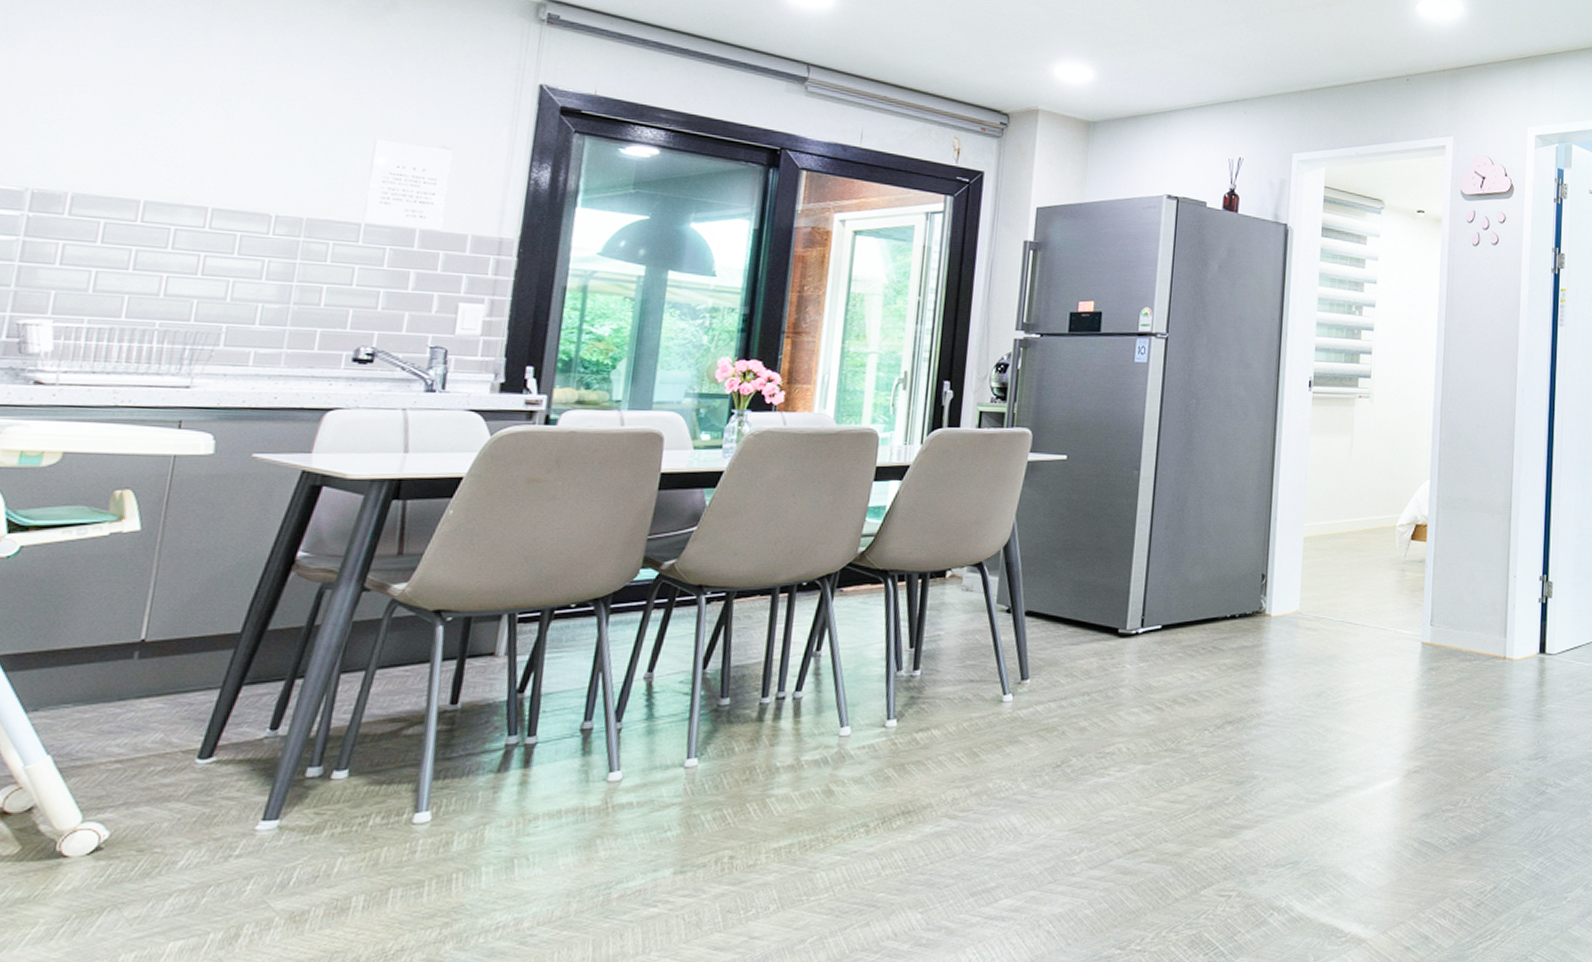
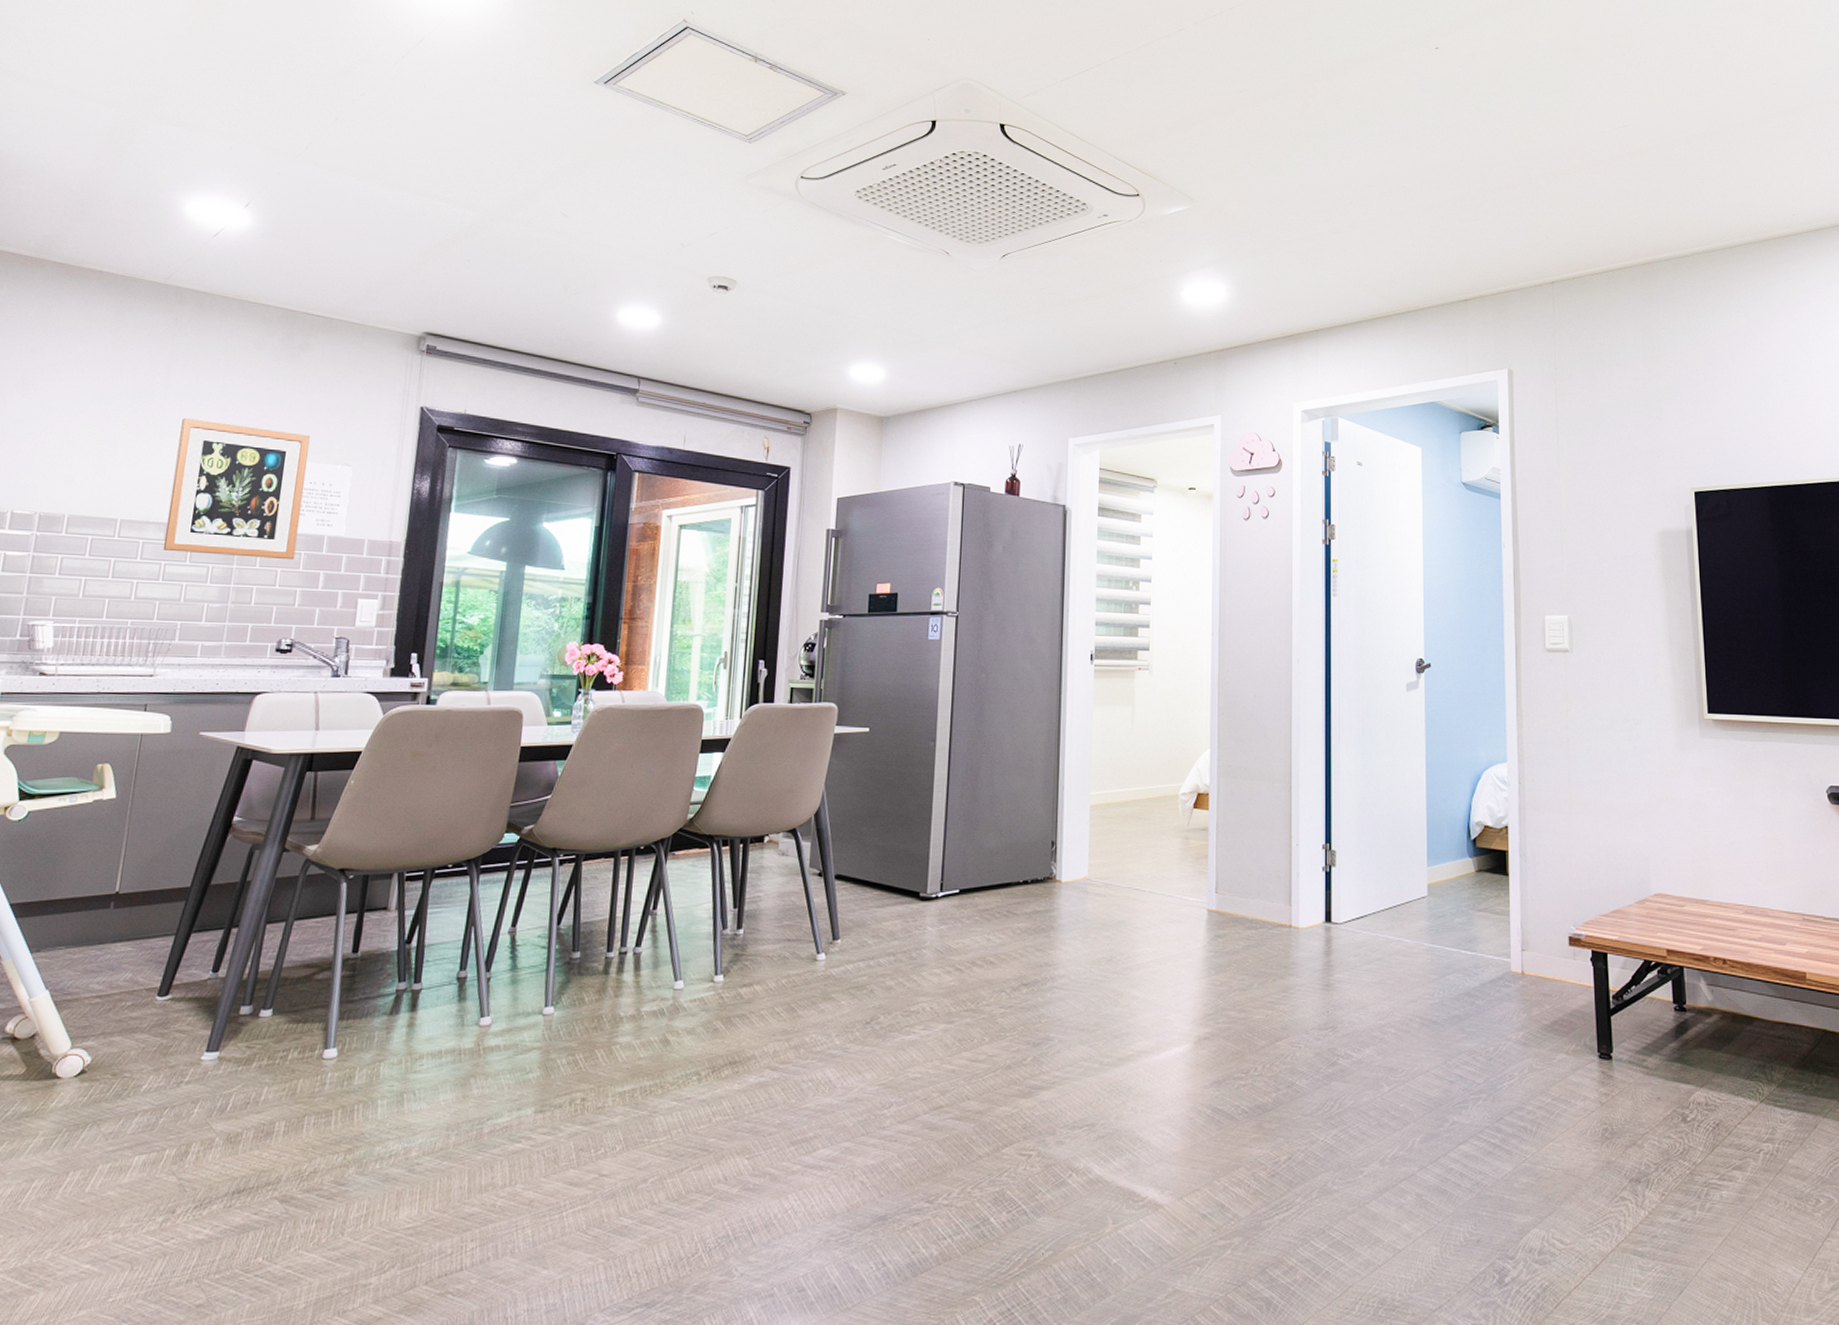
wall art: none [203,84,397,256] -> present [164,419,310,560]

